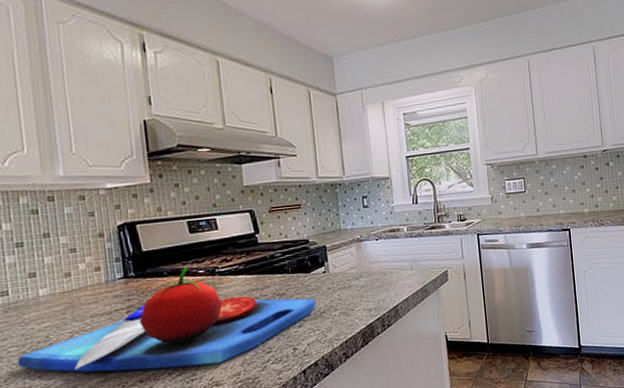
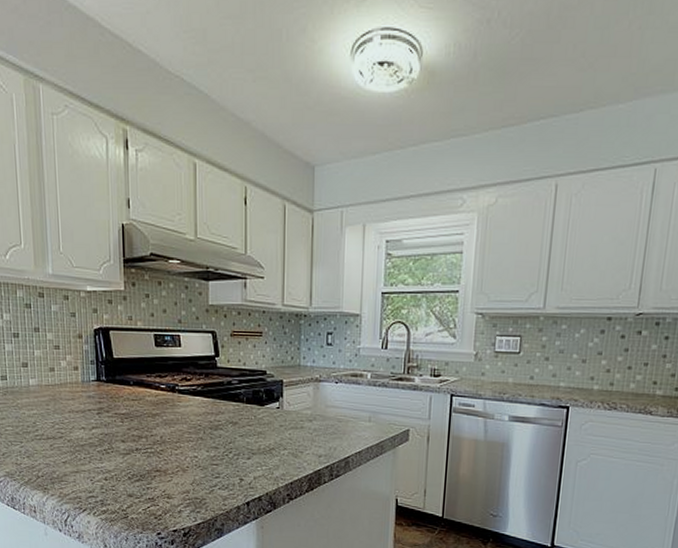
chopping board: present [17,267,316,373] -> none [12,379,266,478]

